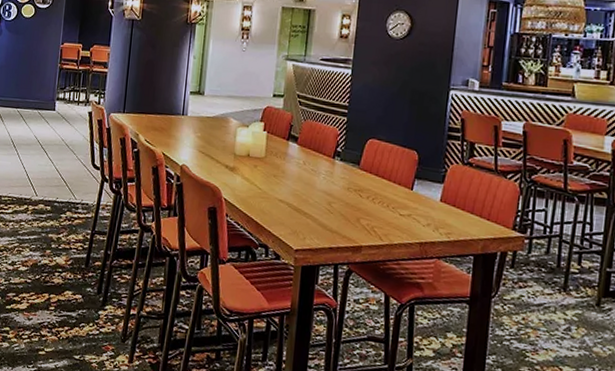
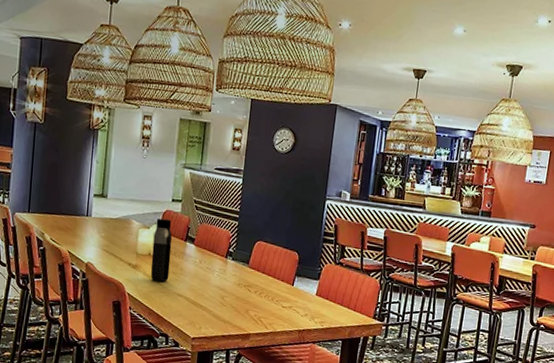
water bottle: none [249,115,274,186] -> present [150,218,173,282]

